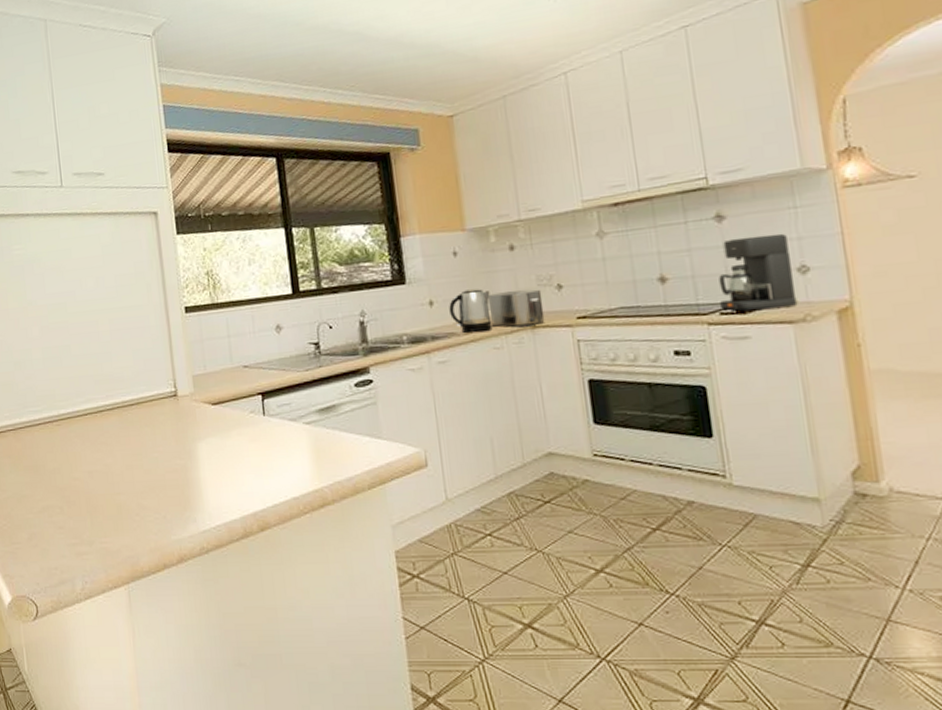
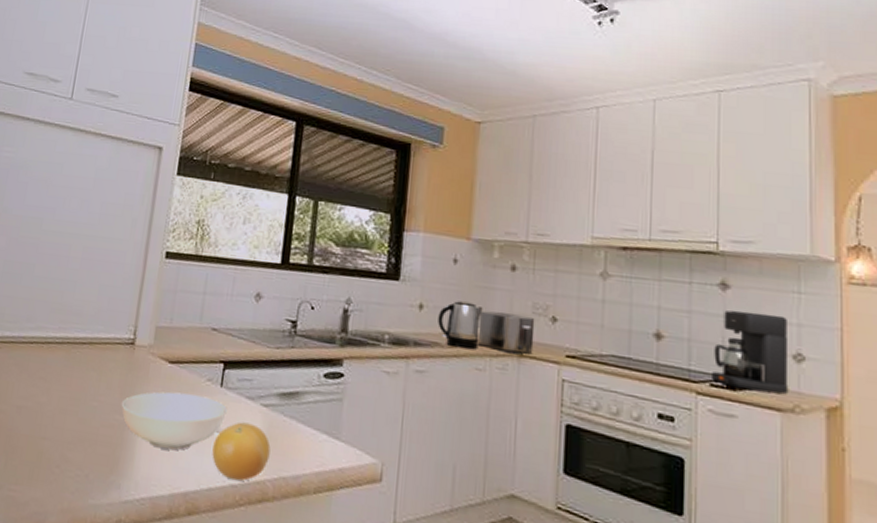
bowl: none [178,427,276,481] -> present [121,391,228,451]
fruit: none [268,441,322,493] -> present [212,422,271,481]

